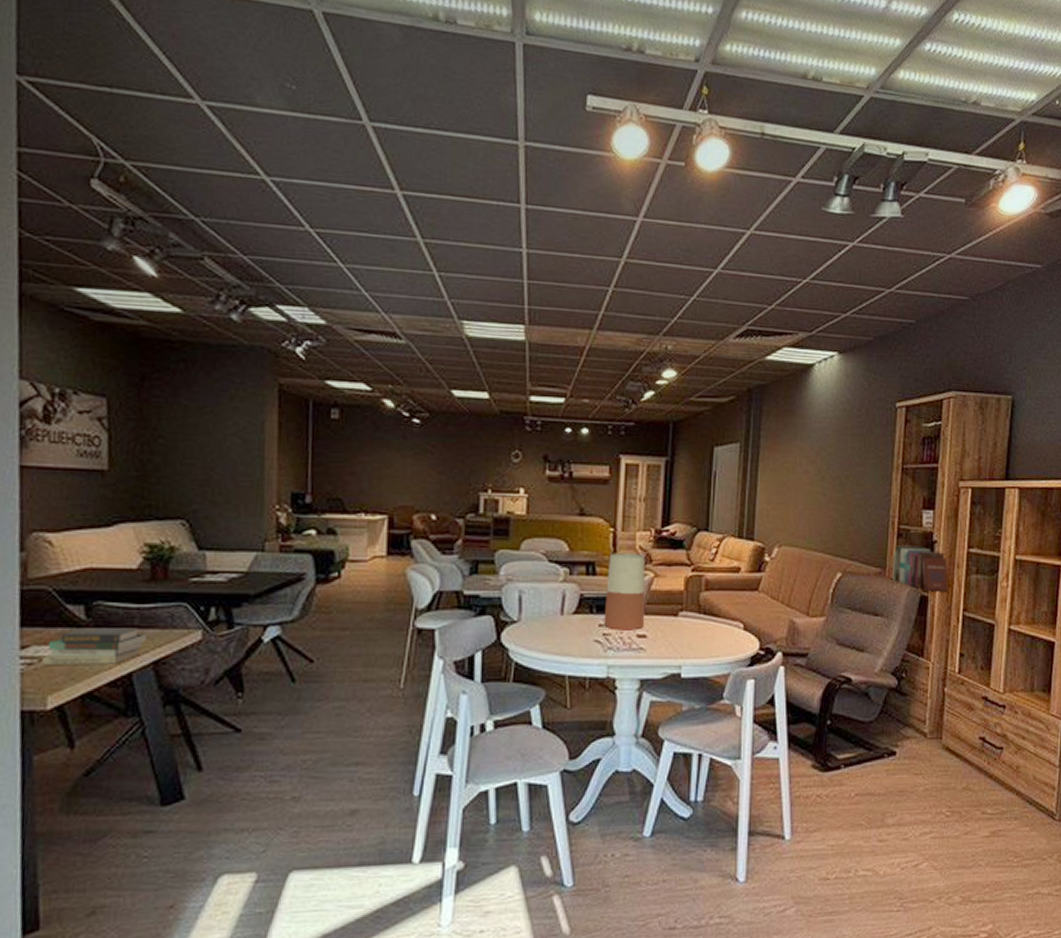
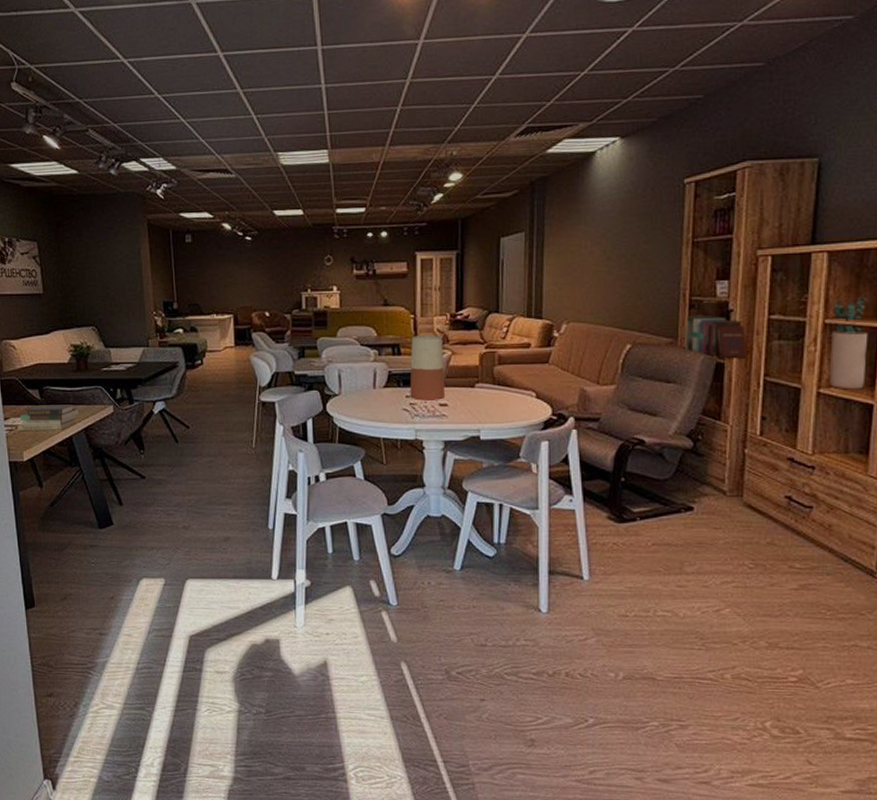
vase: none [1018,531,1051,627] -> present [829,293,868,390]

